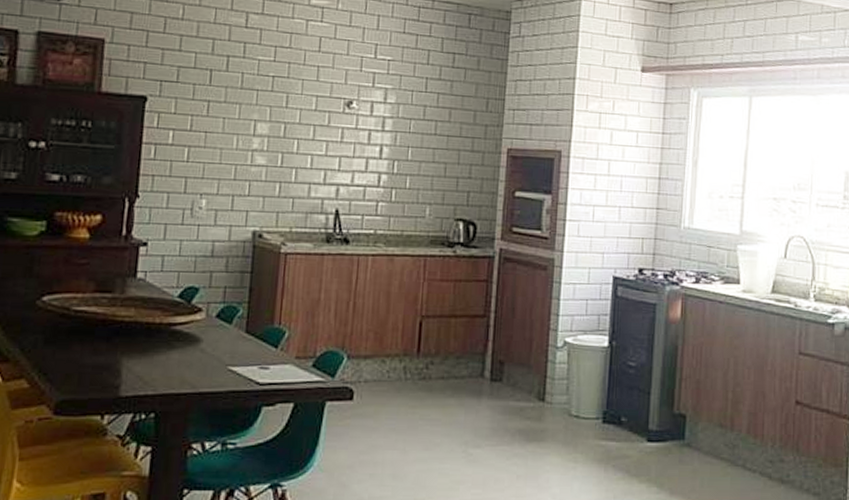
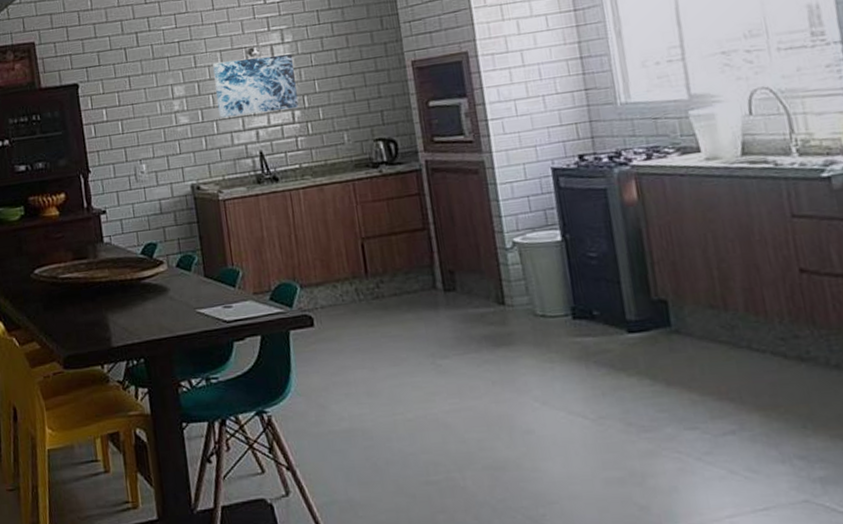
wall art: none [300,108,392,172] -> present [213,54,299,118]

